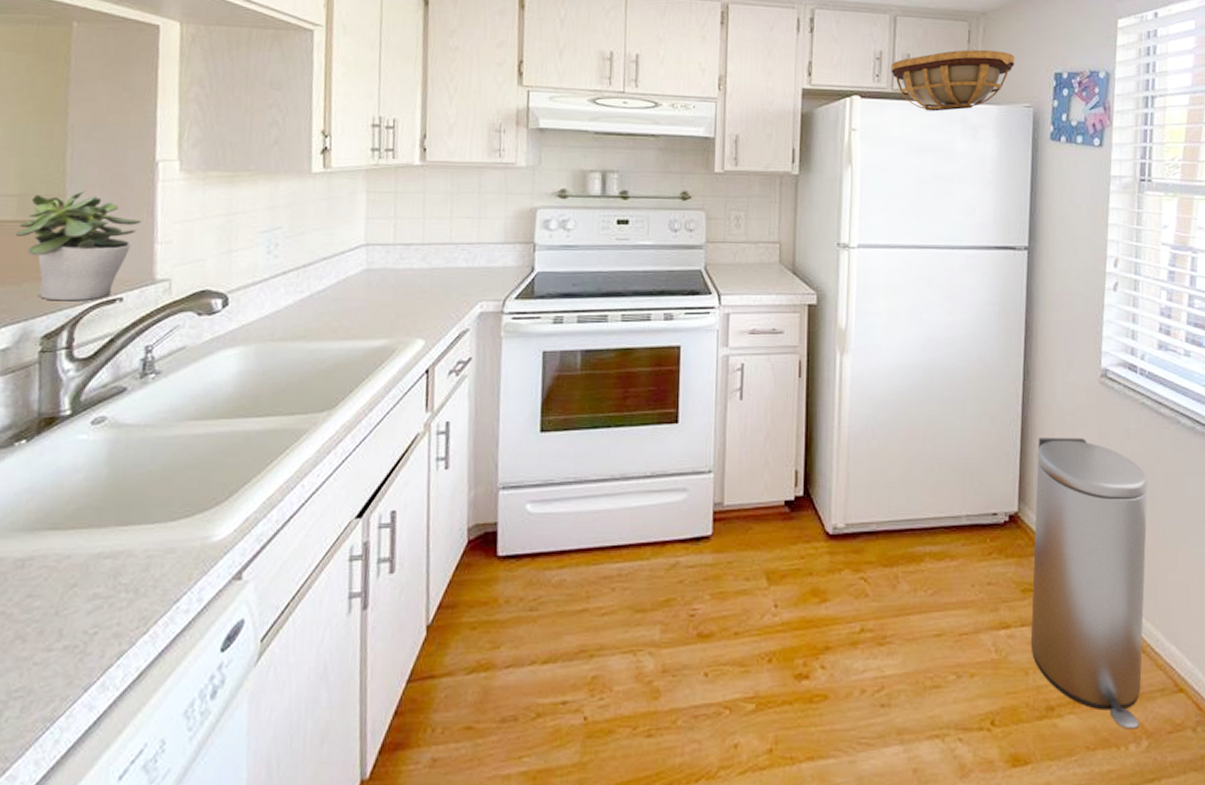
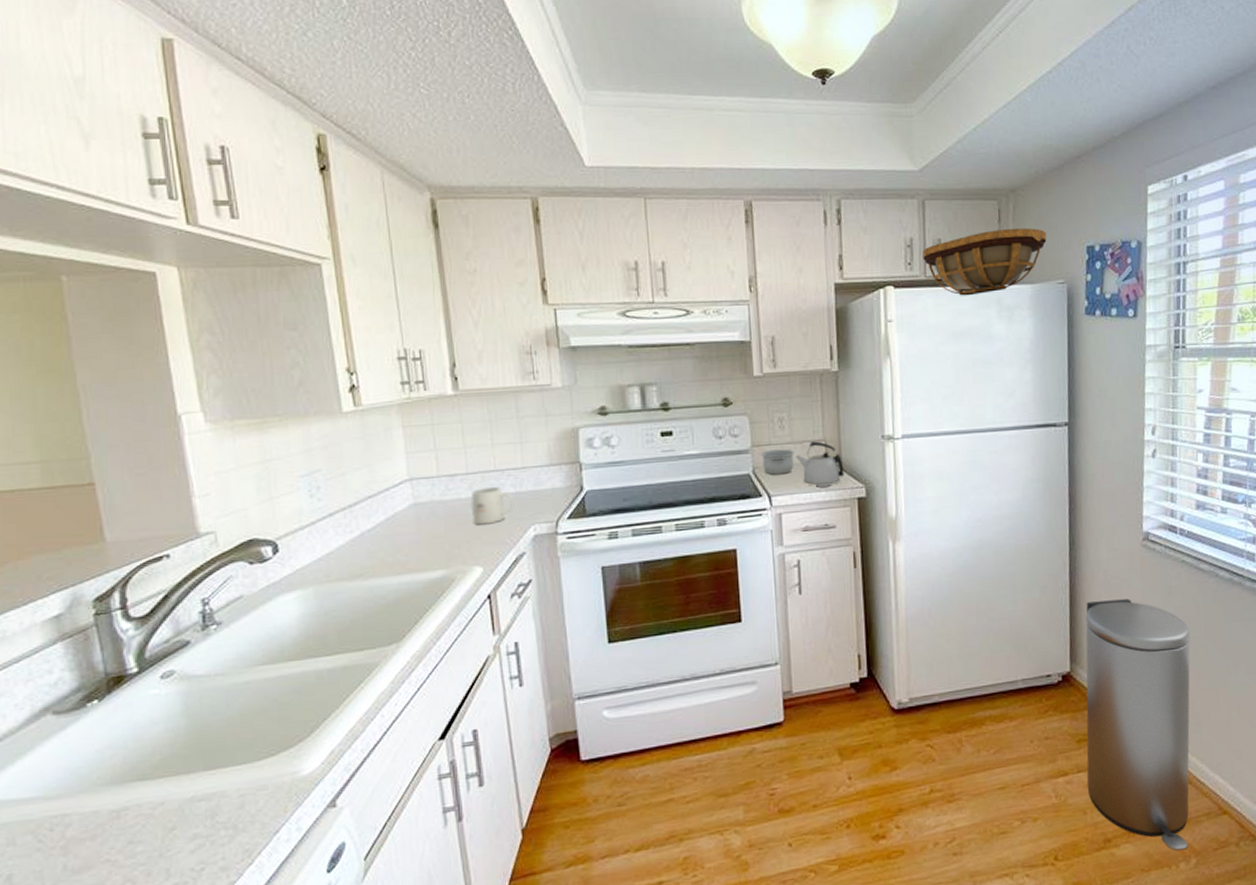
potted plant: present [16,191,142,301] -> none [45,451,175,563]
mug: none [421,259,465,297] -> present [470,486,515,525]
cooking pot: none [714,247,748,273] -> present [761,449,795,475]
kettle: none [748,243,797,291] -> present [795,441,845,488]

